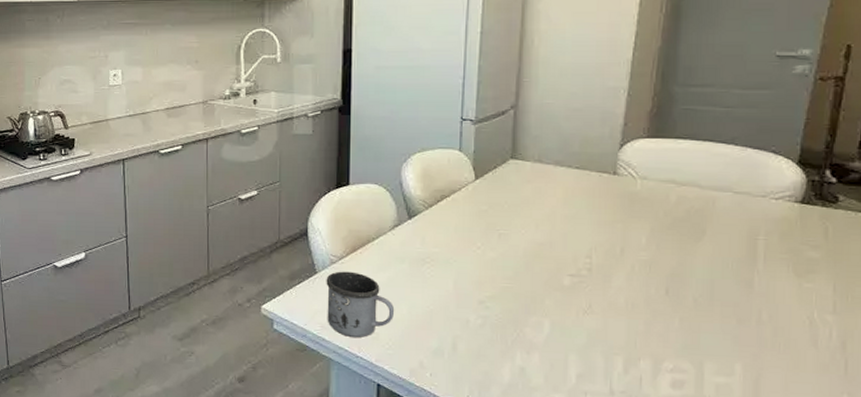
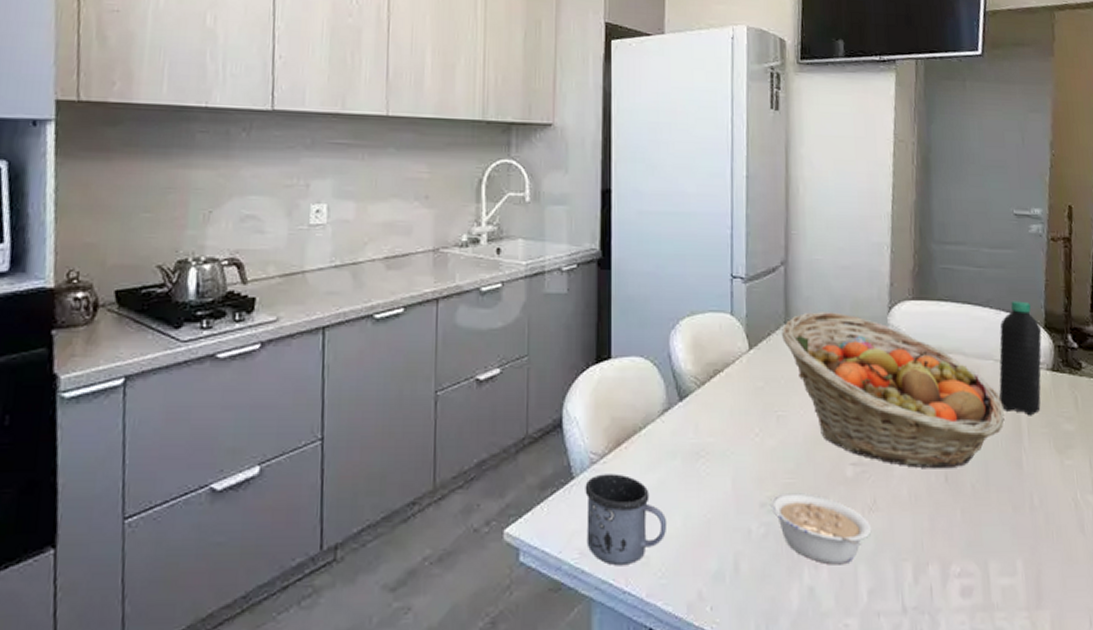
legume: none [487,293,585,353] -> present [769,491,872,565]
fruit basket: none [507,148,739,284] -> present [781,312,1004,469]
water bottle: none [735,138,794,243] -> present [999,301,1042,416]

